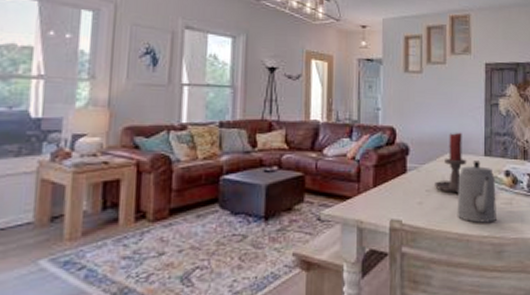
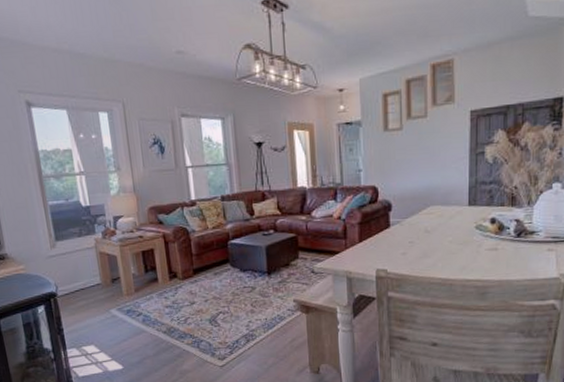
candle holder: present [435,132,467,193] -> none [418,184,451,243]
teapot: present [457,161,496,223] -> none [440,211,481,269]

